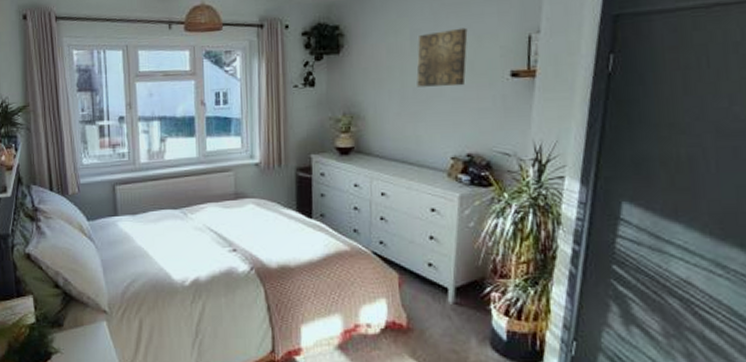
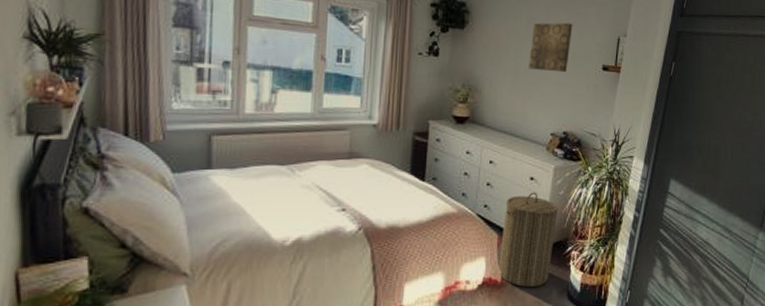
laundry hamper: none [401,225,470,334] -> present [498,192,559,288]

